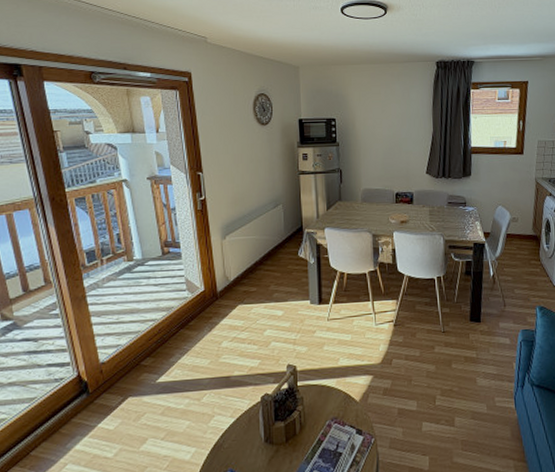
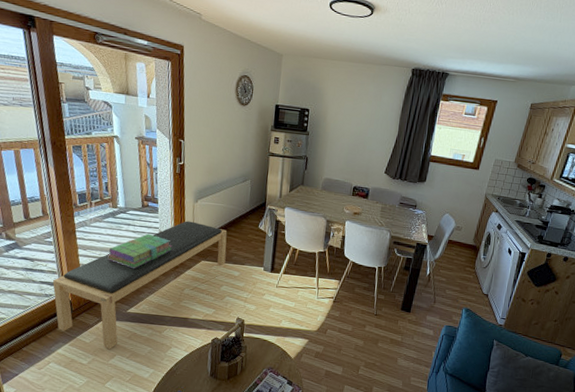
bench: none [63,261,266,433] -> present [53,221,227,349]
stack of books: none [127,284,202,328] -> present [107,233,172,269]

